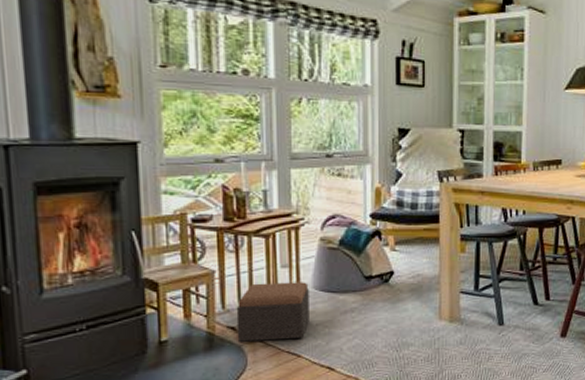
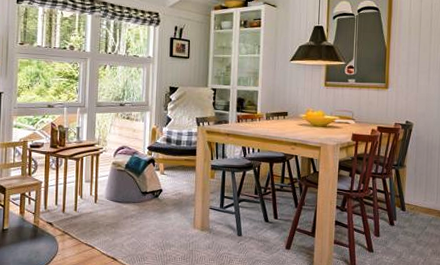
footstool: present [236,282,309,342] -> none [53,192,103,235]

